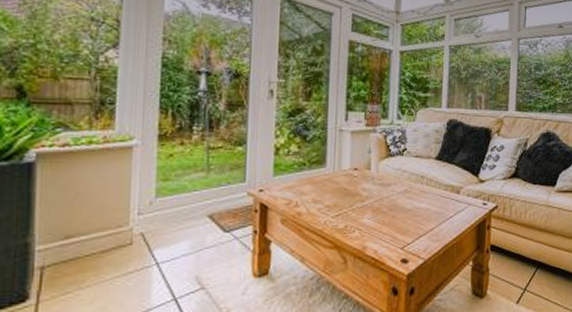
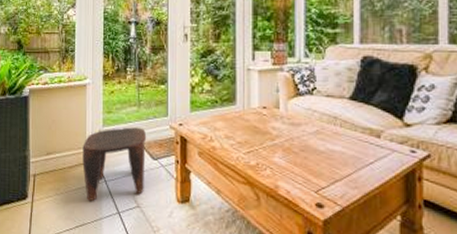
stool: none [123,196,217,290] -> present [82,127,147,201]

